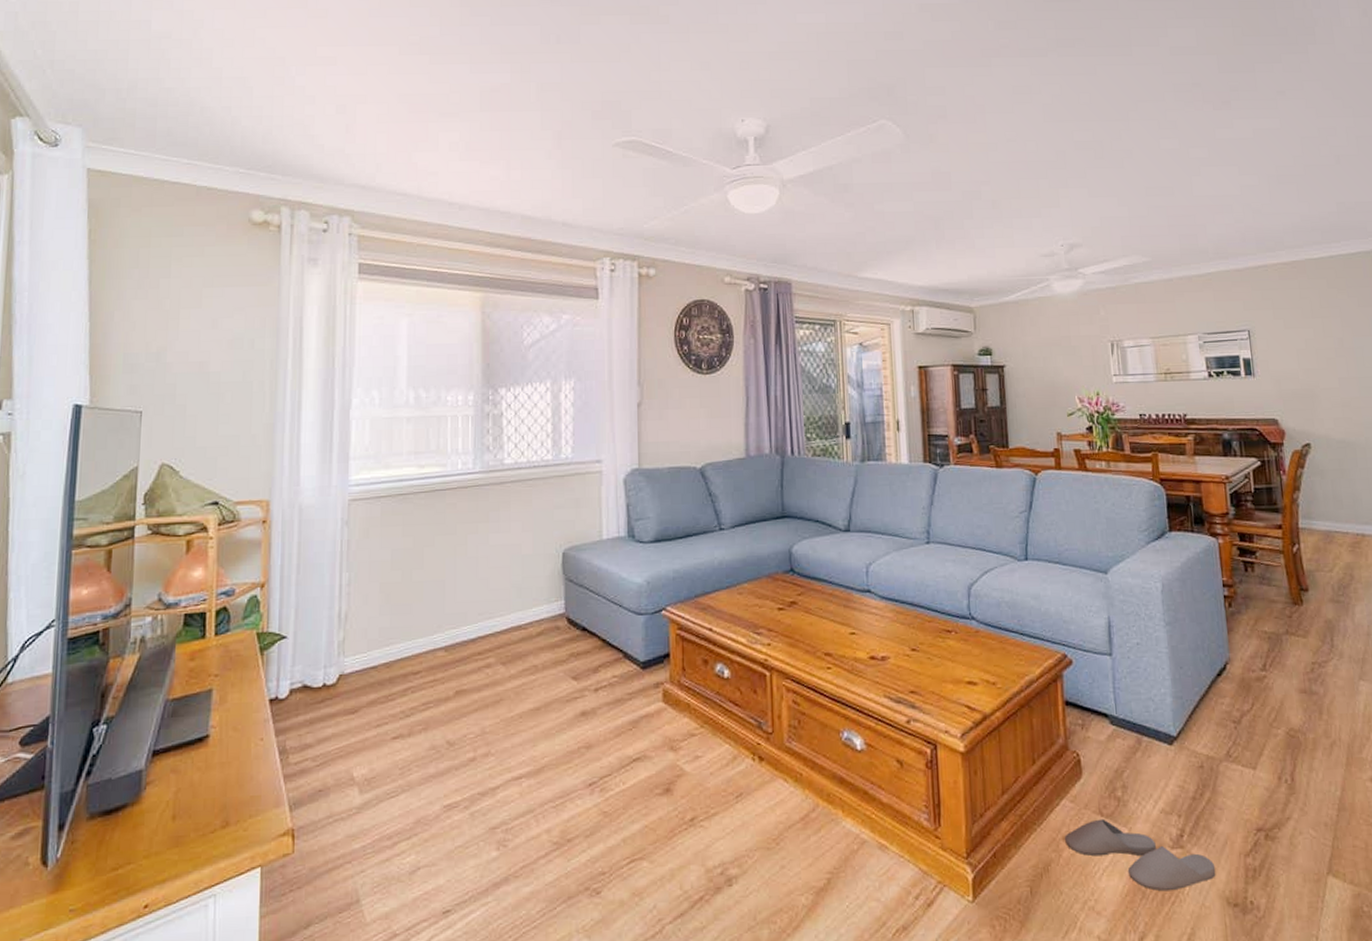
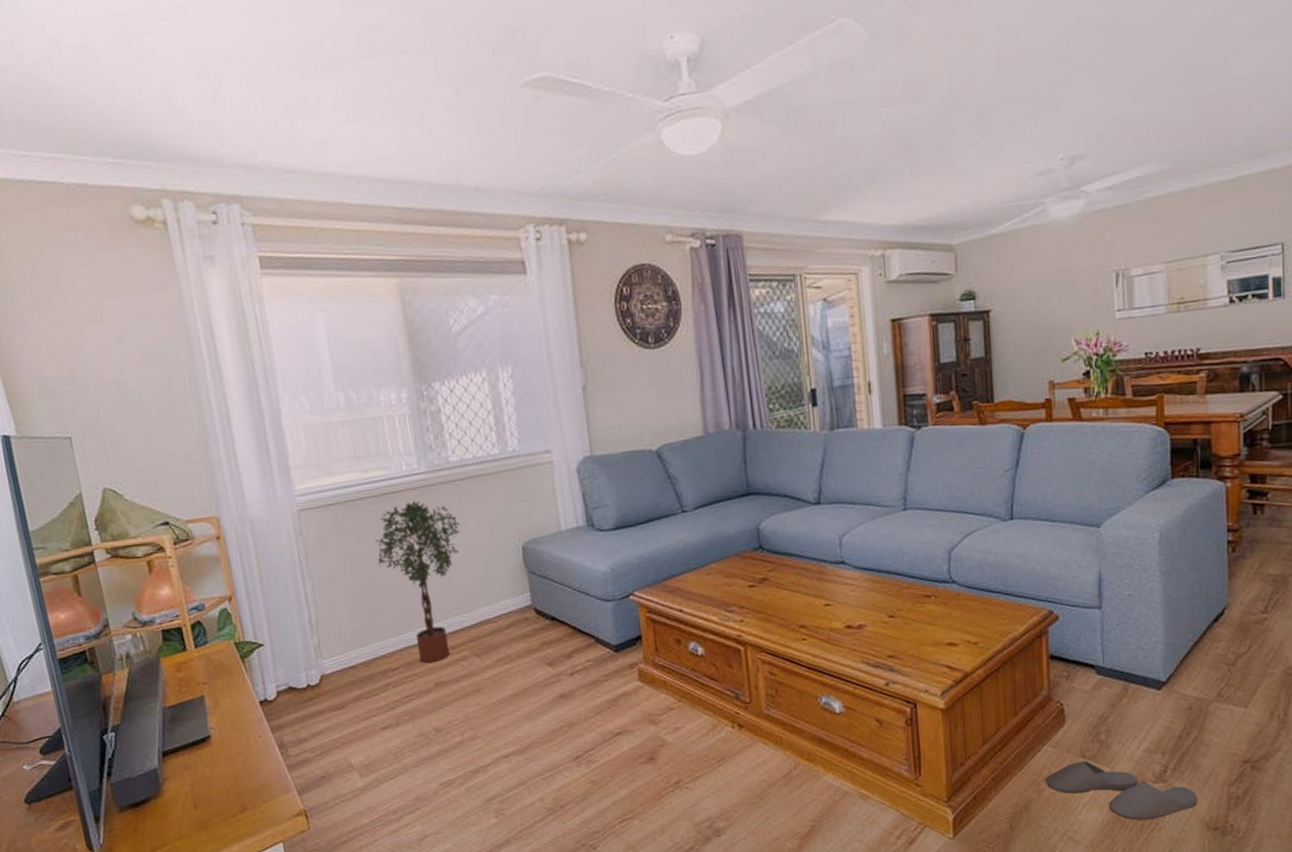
potted tree: none [418,499,505,669] -> present [374,500,460,664]

